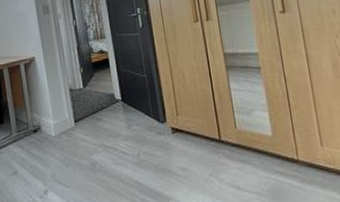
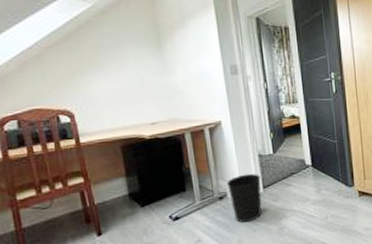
wastebasket: none [40,107,74,157] -> present [226,173,262,223]

